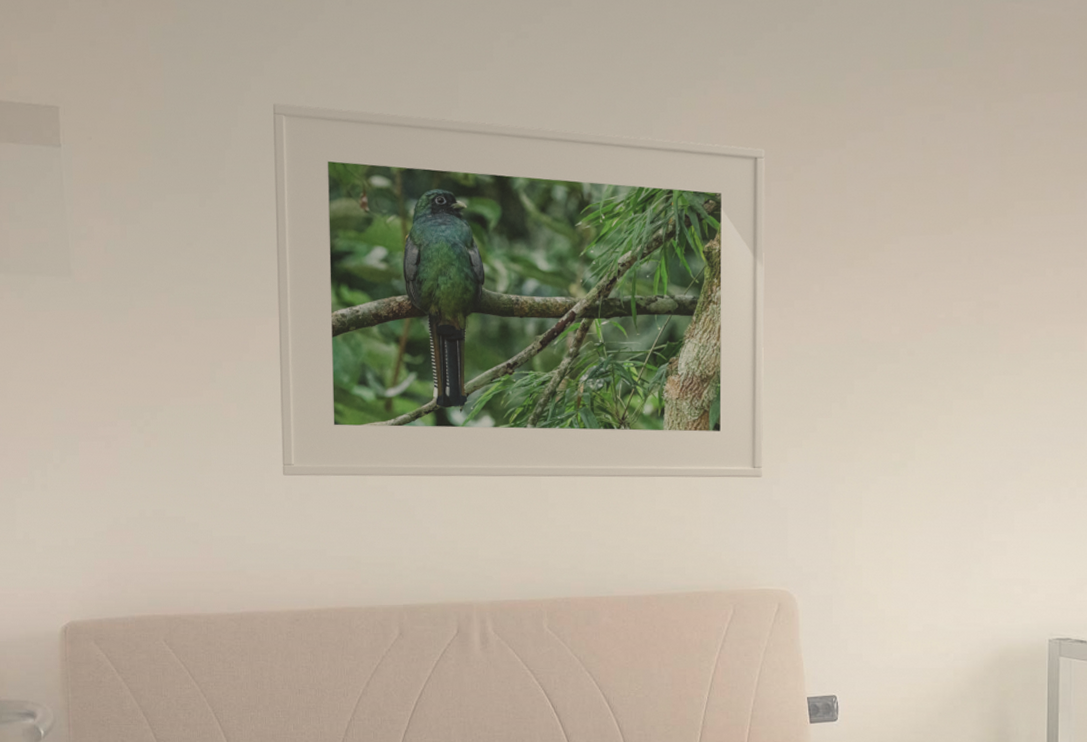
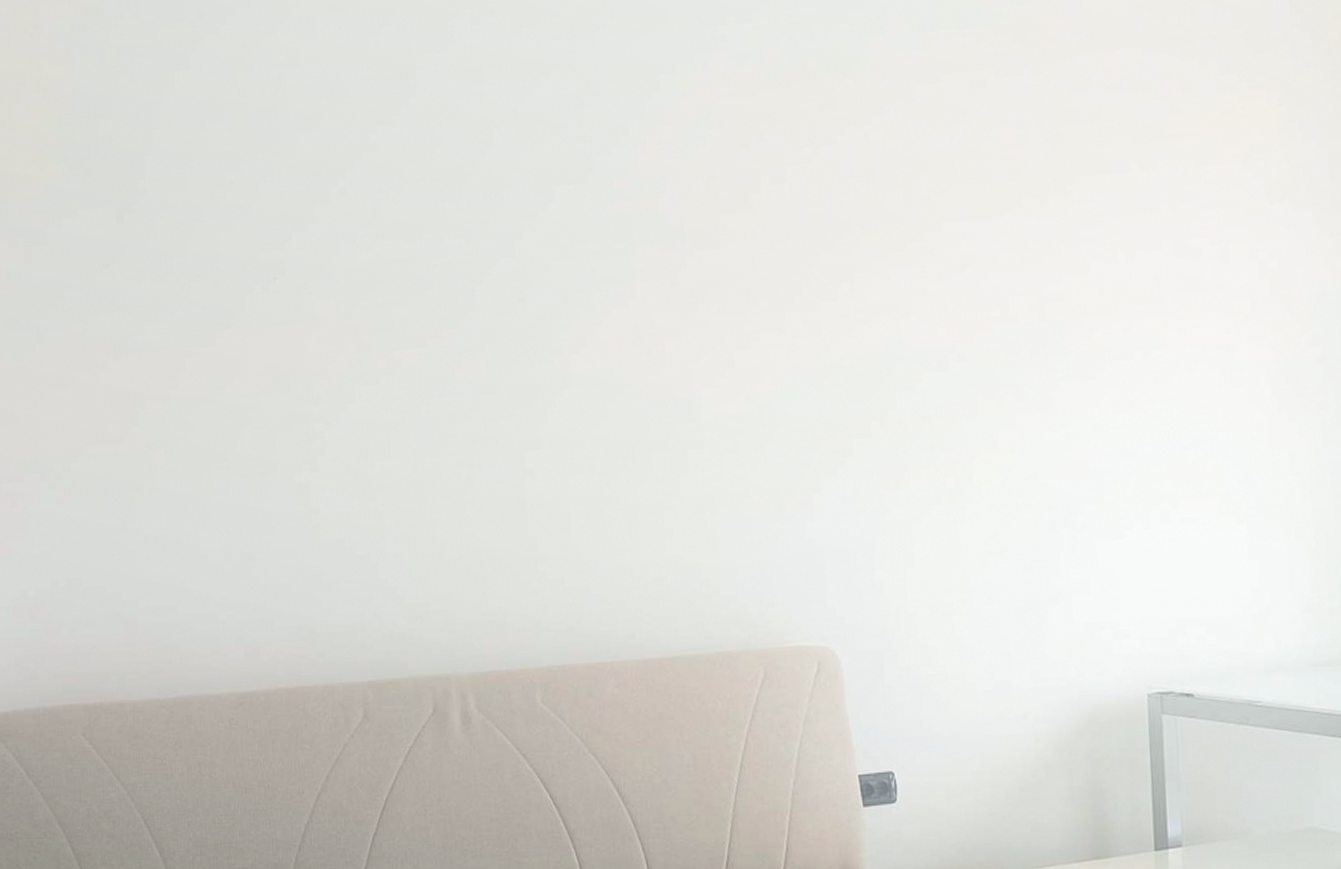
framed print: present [273,102,765,478] -> none [201,99,793,533]

